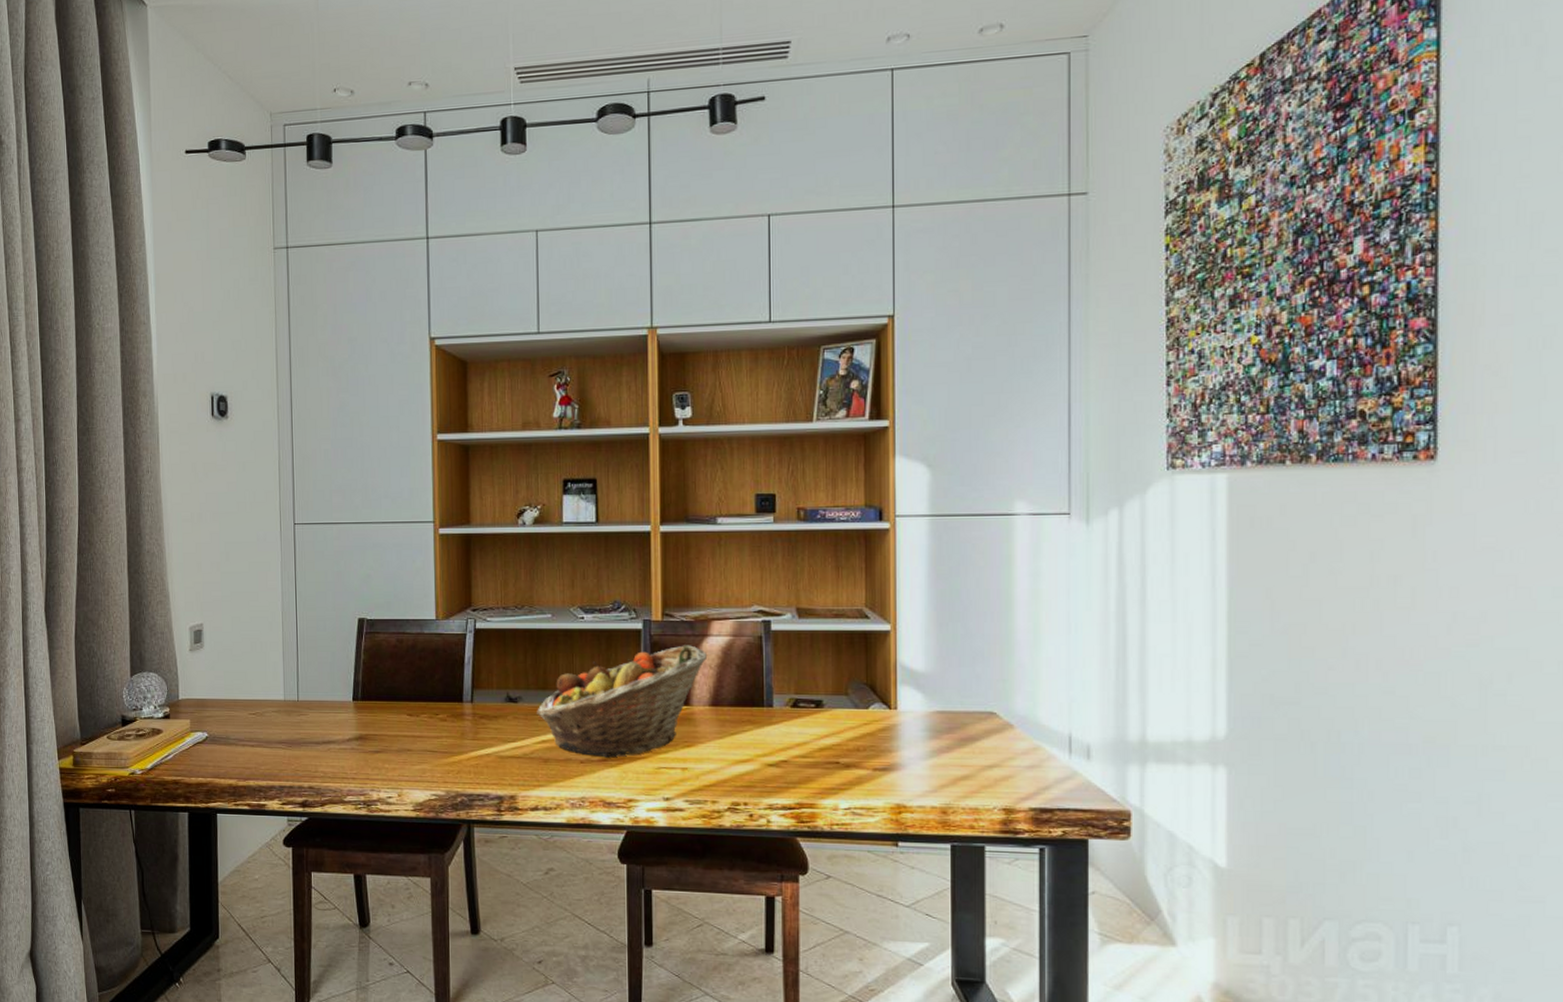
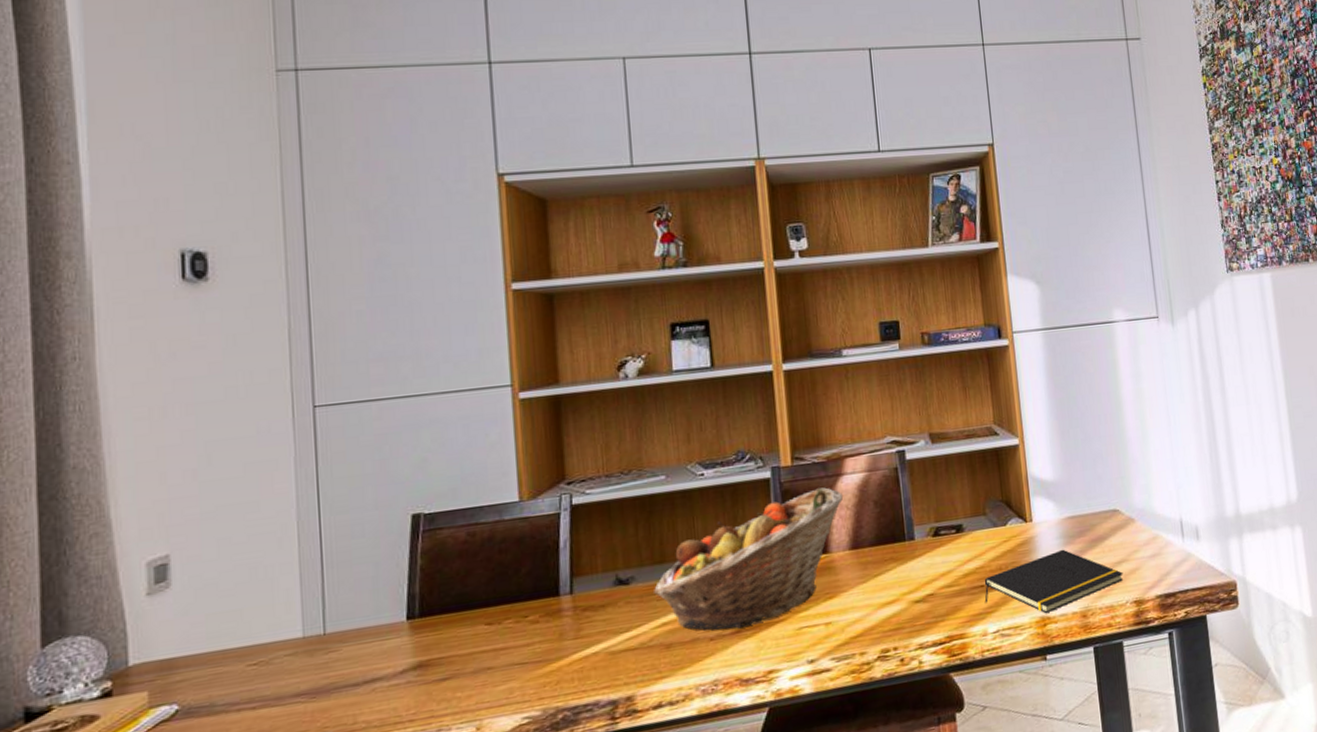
notepad: none [838,742,994,802] -> present [984,549,1123,614]

